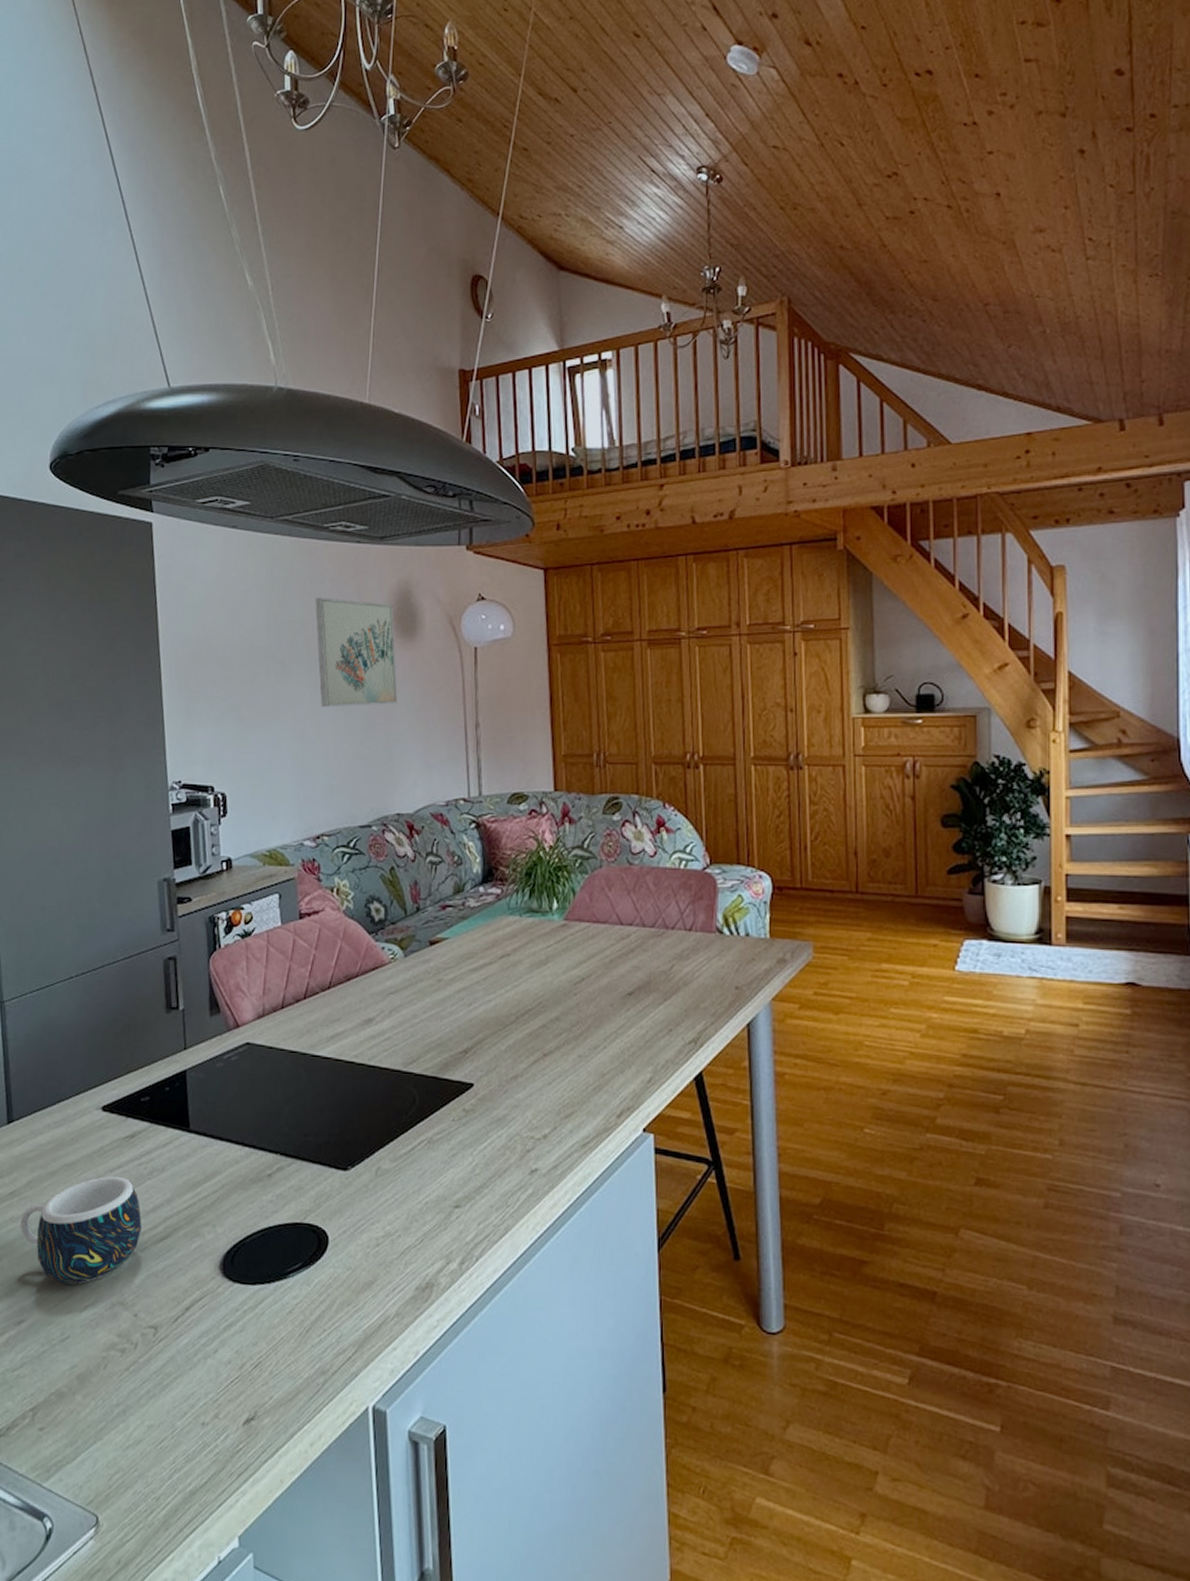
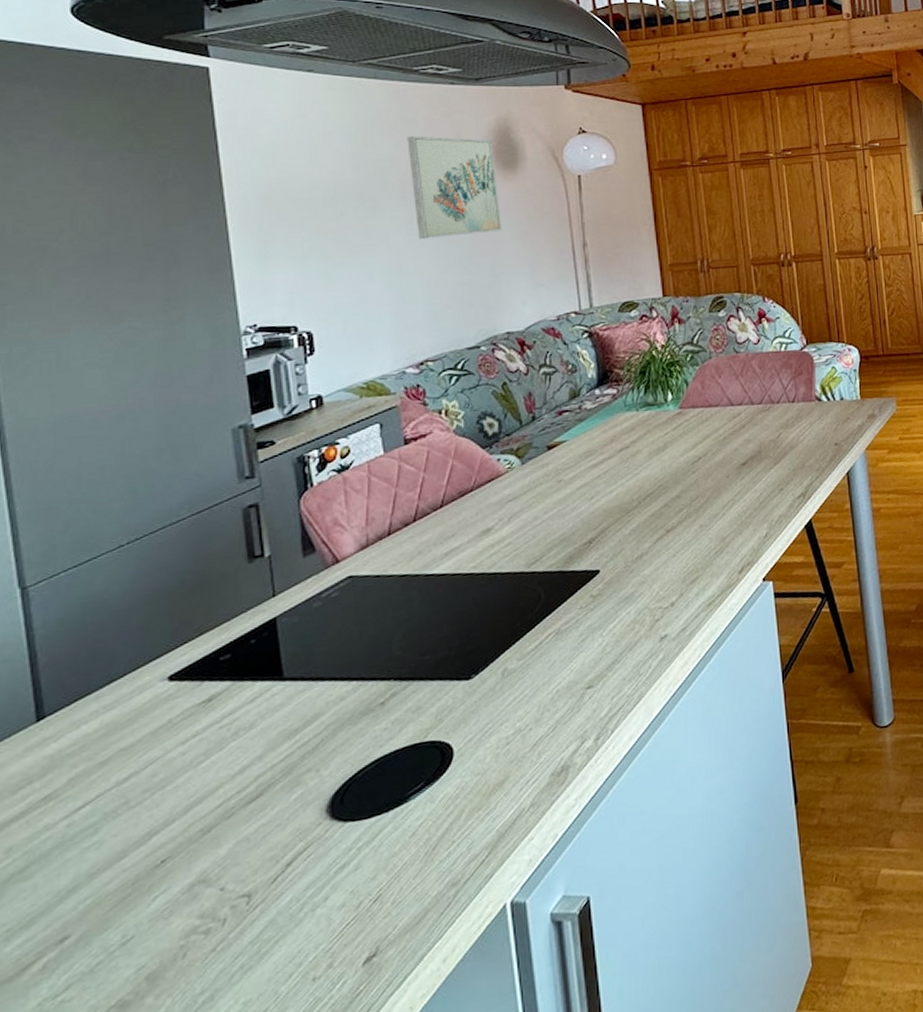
mug: present [20,1176,142,1285] -> none [59,746,227,882]

